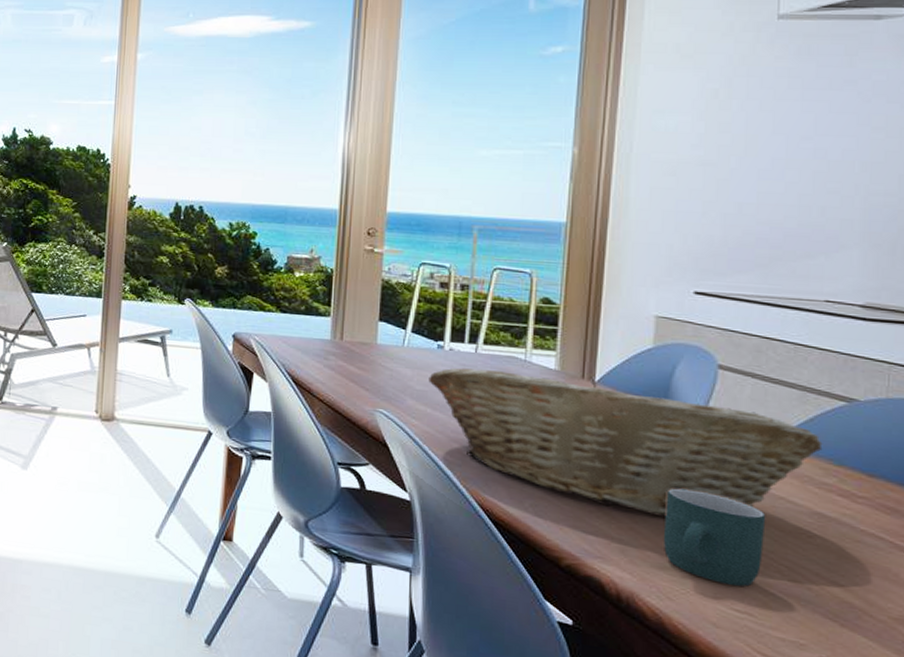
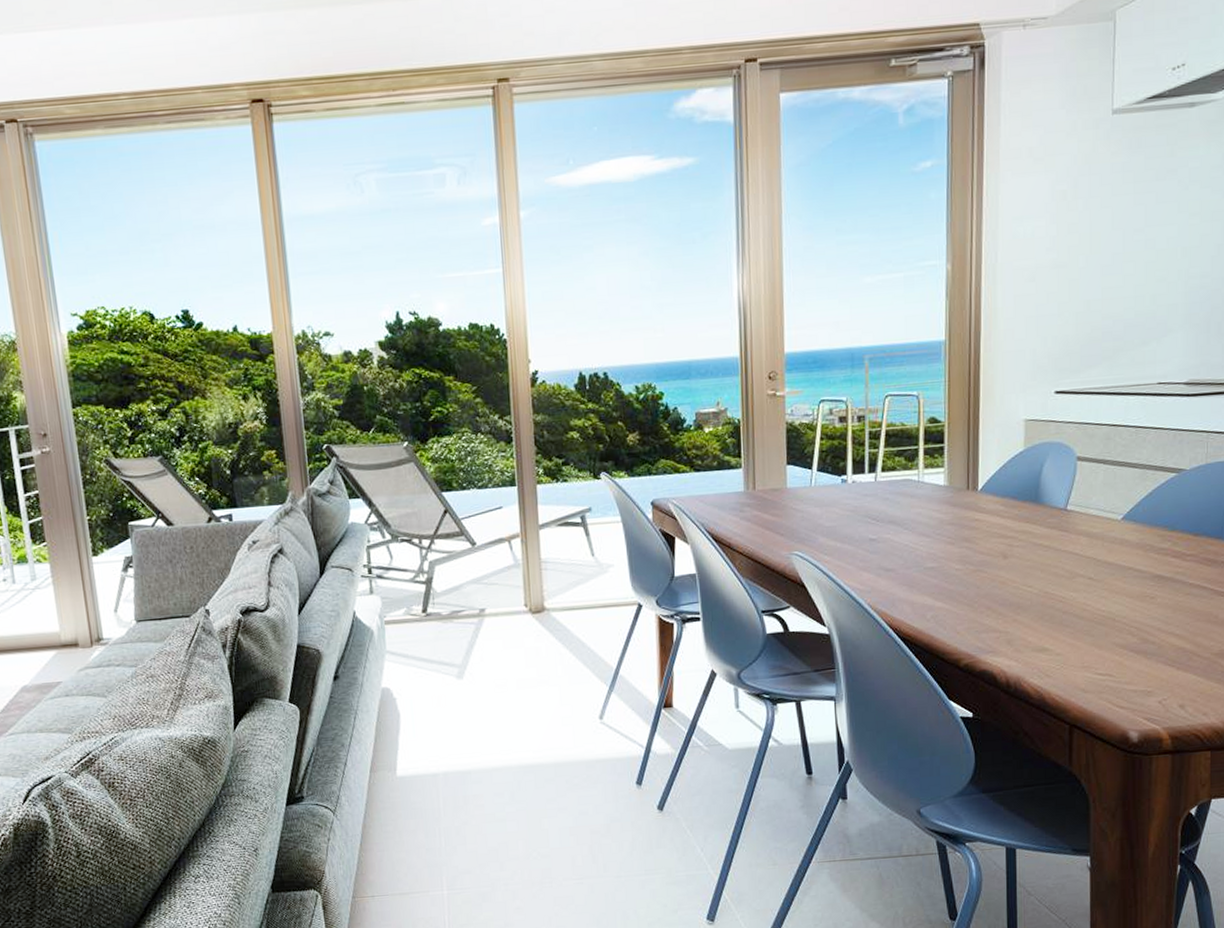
fruit basket: present [428,368,823,517] -> none [836,490,1160,605]
mug: present [663,488,766,587] -> none [1040,575,1119,654]

